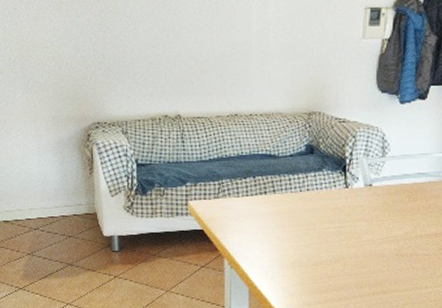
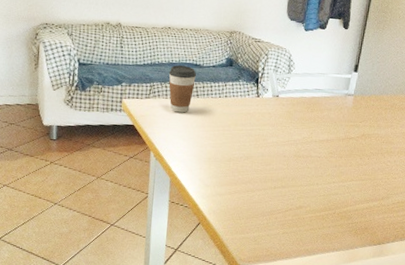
coffee cup: none [239,158,271,212] -> present [168,65,196,113]

